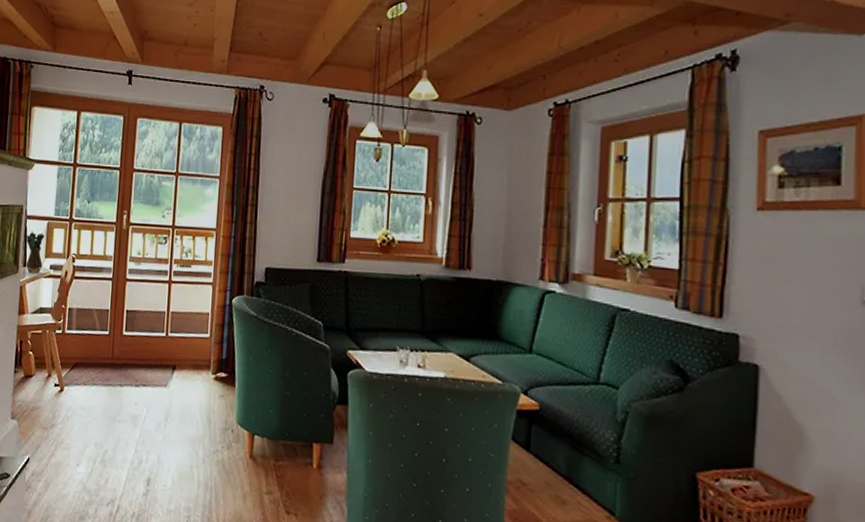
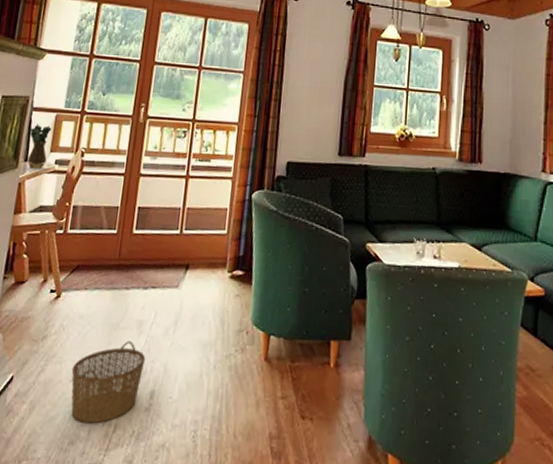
basket: none [77,433,141,504] -> present [71,341,146,424]

